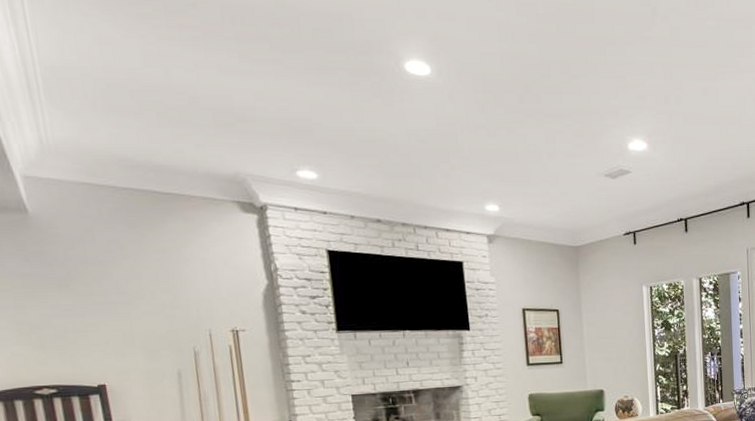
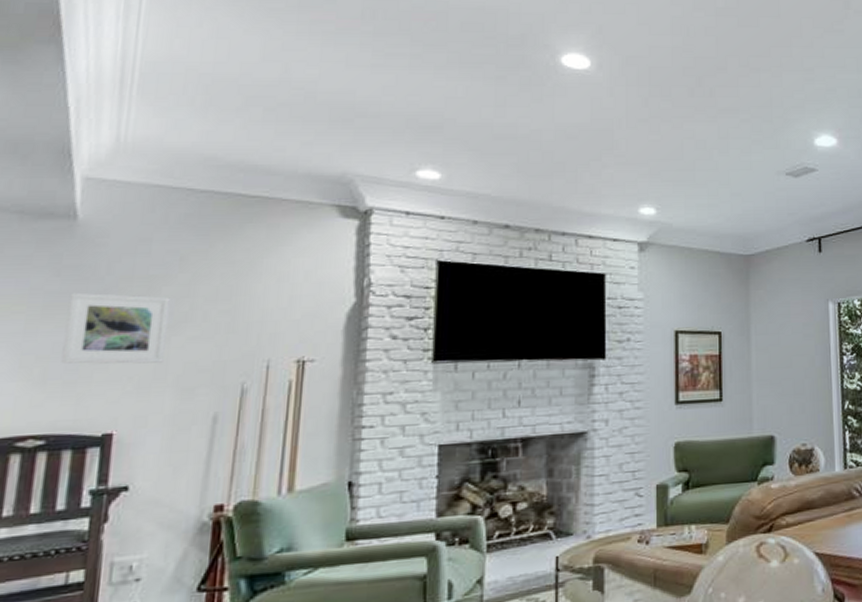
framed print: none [42,274,129,332] -> present [61,292,170,364]

